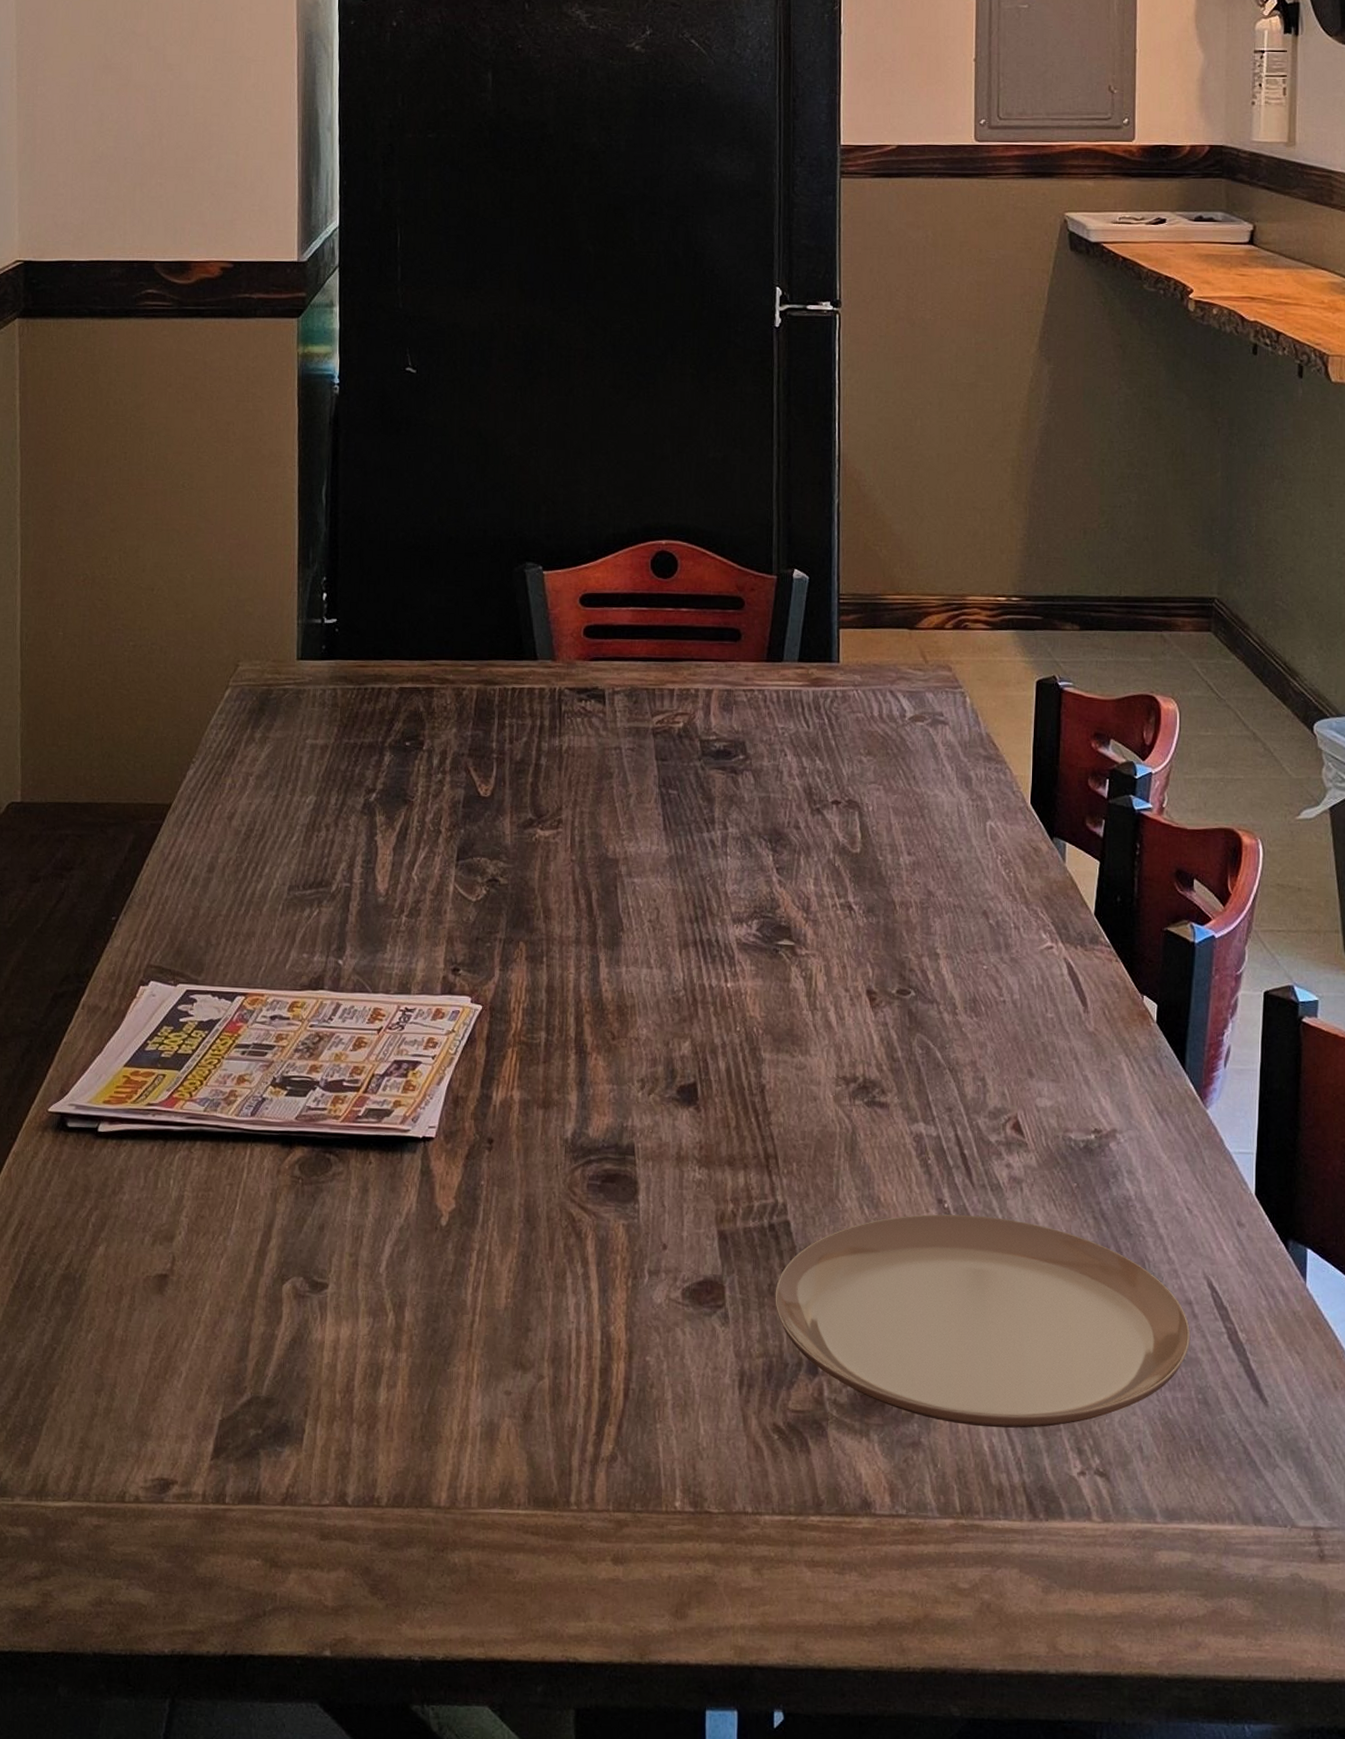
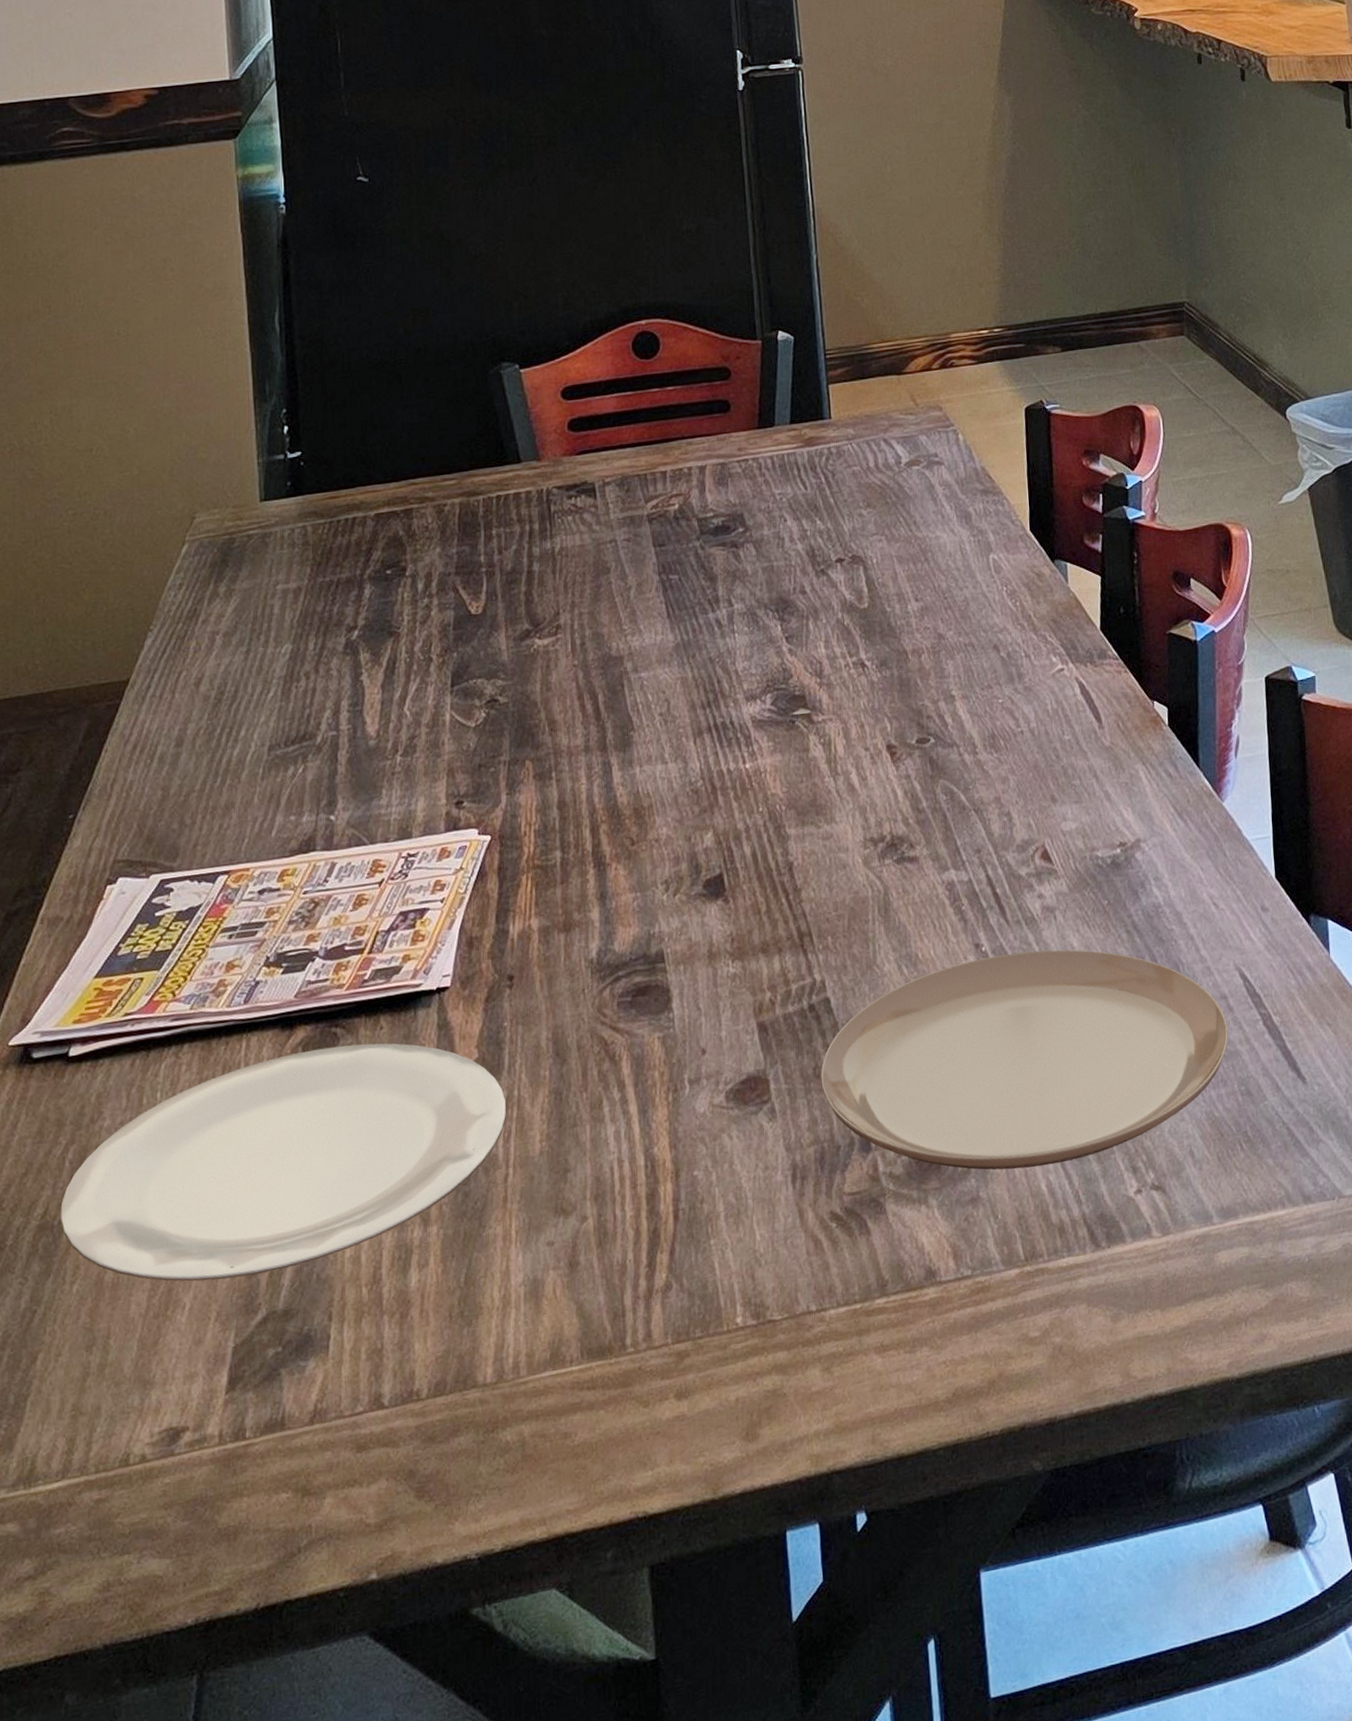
plate: none [82,1169,477,1361] -> present [61,1043,506,1282]

